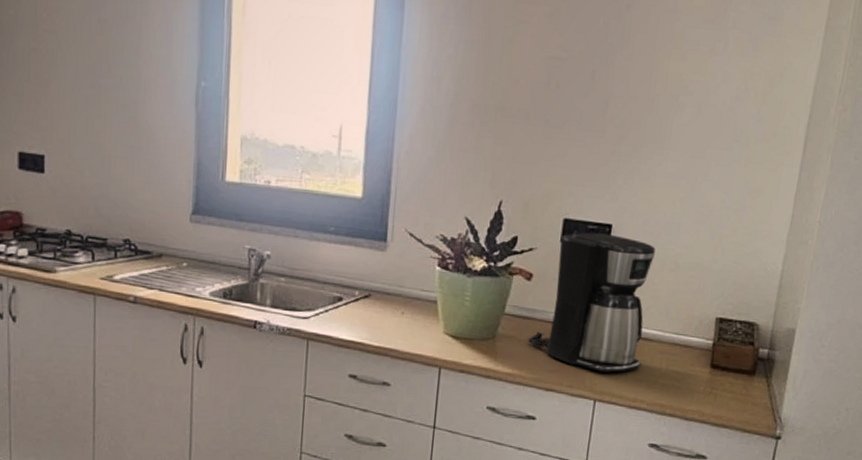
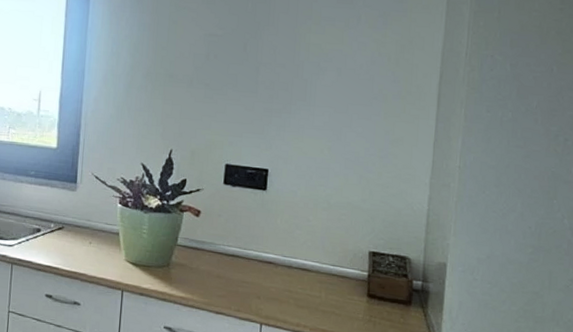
coffee maker: present [528,232,656,373] -> none [198,176,308,299]

